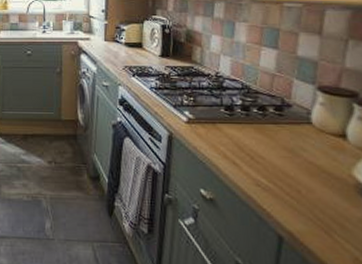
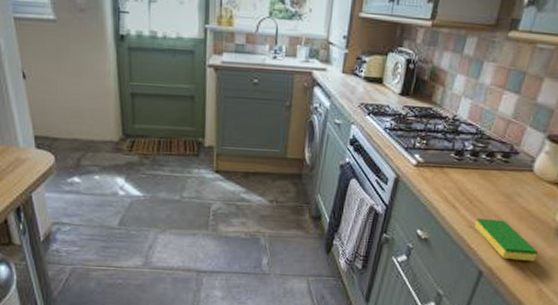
dish sponge: none [261,175,342,224] -> present [474,217,538,261]

